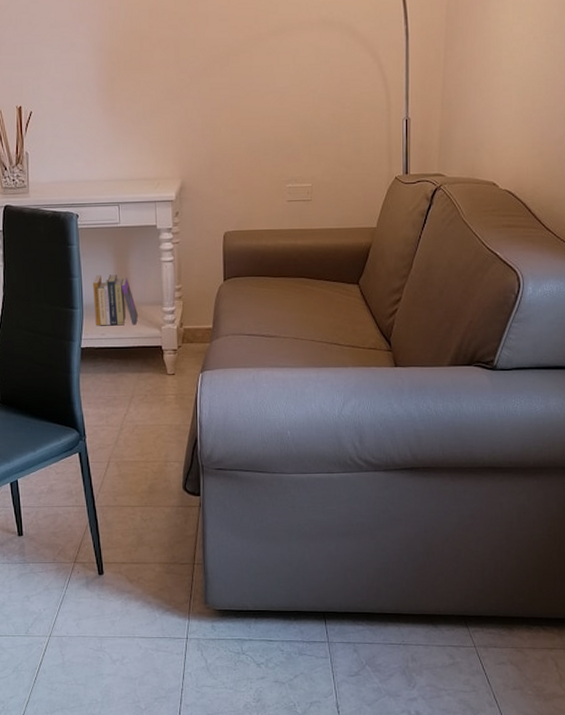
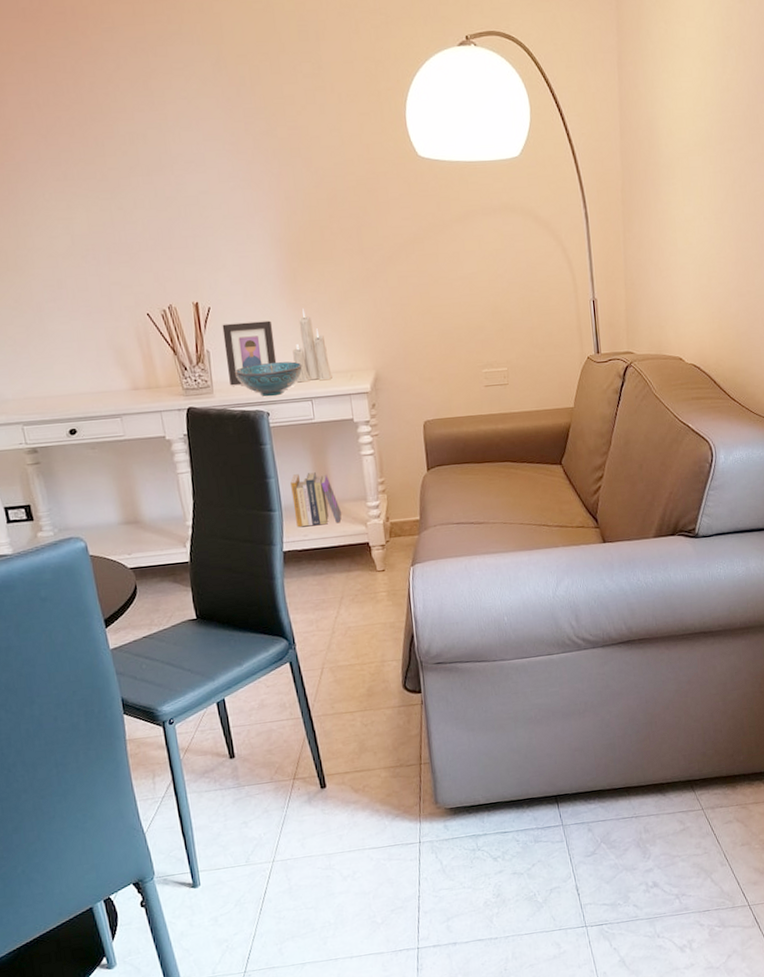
picture frame: none [41,126,89,187] -> present [222,320,277,386]
decorative bowl: none [49,167,113,200] -> present [234,361,303,397]
candle: none [105,116,140,188] -> present [293,309,332,383]

